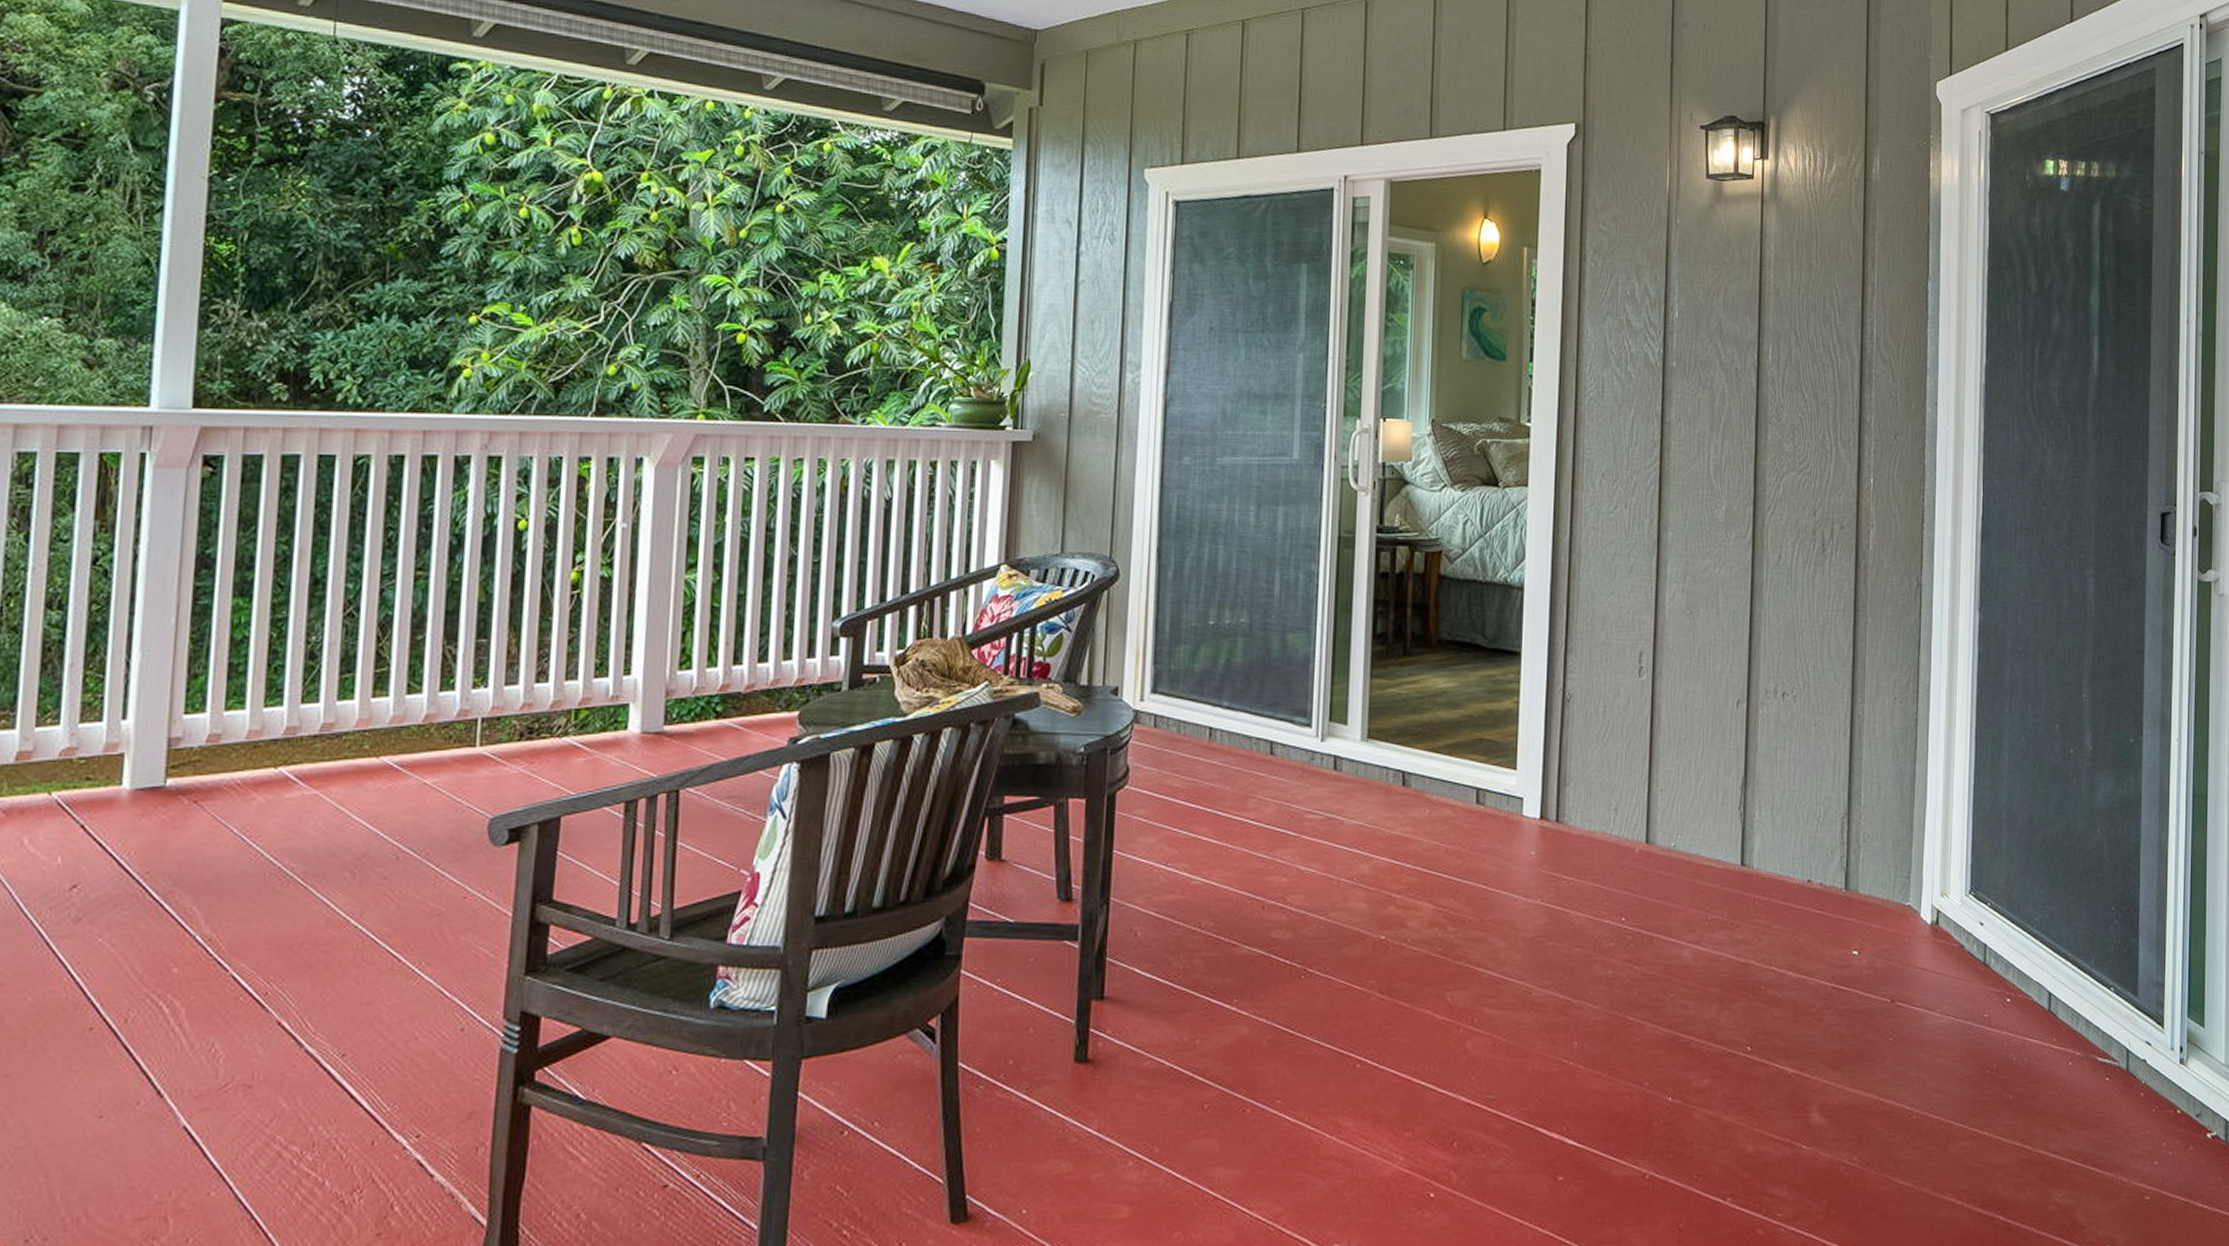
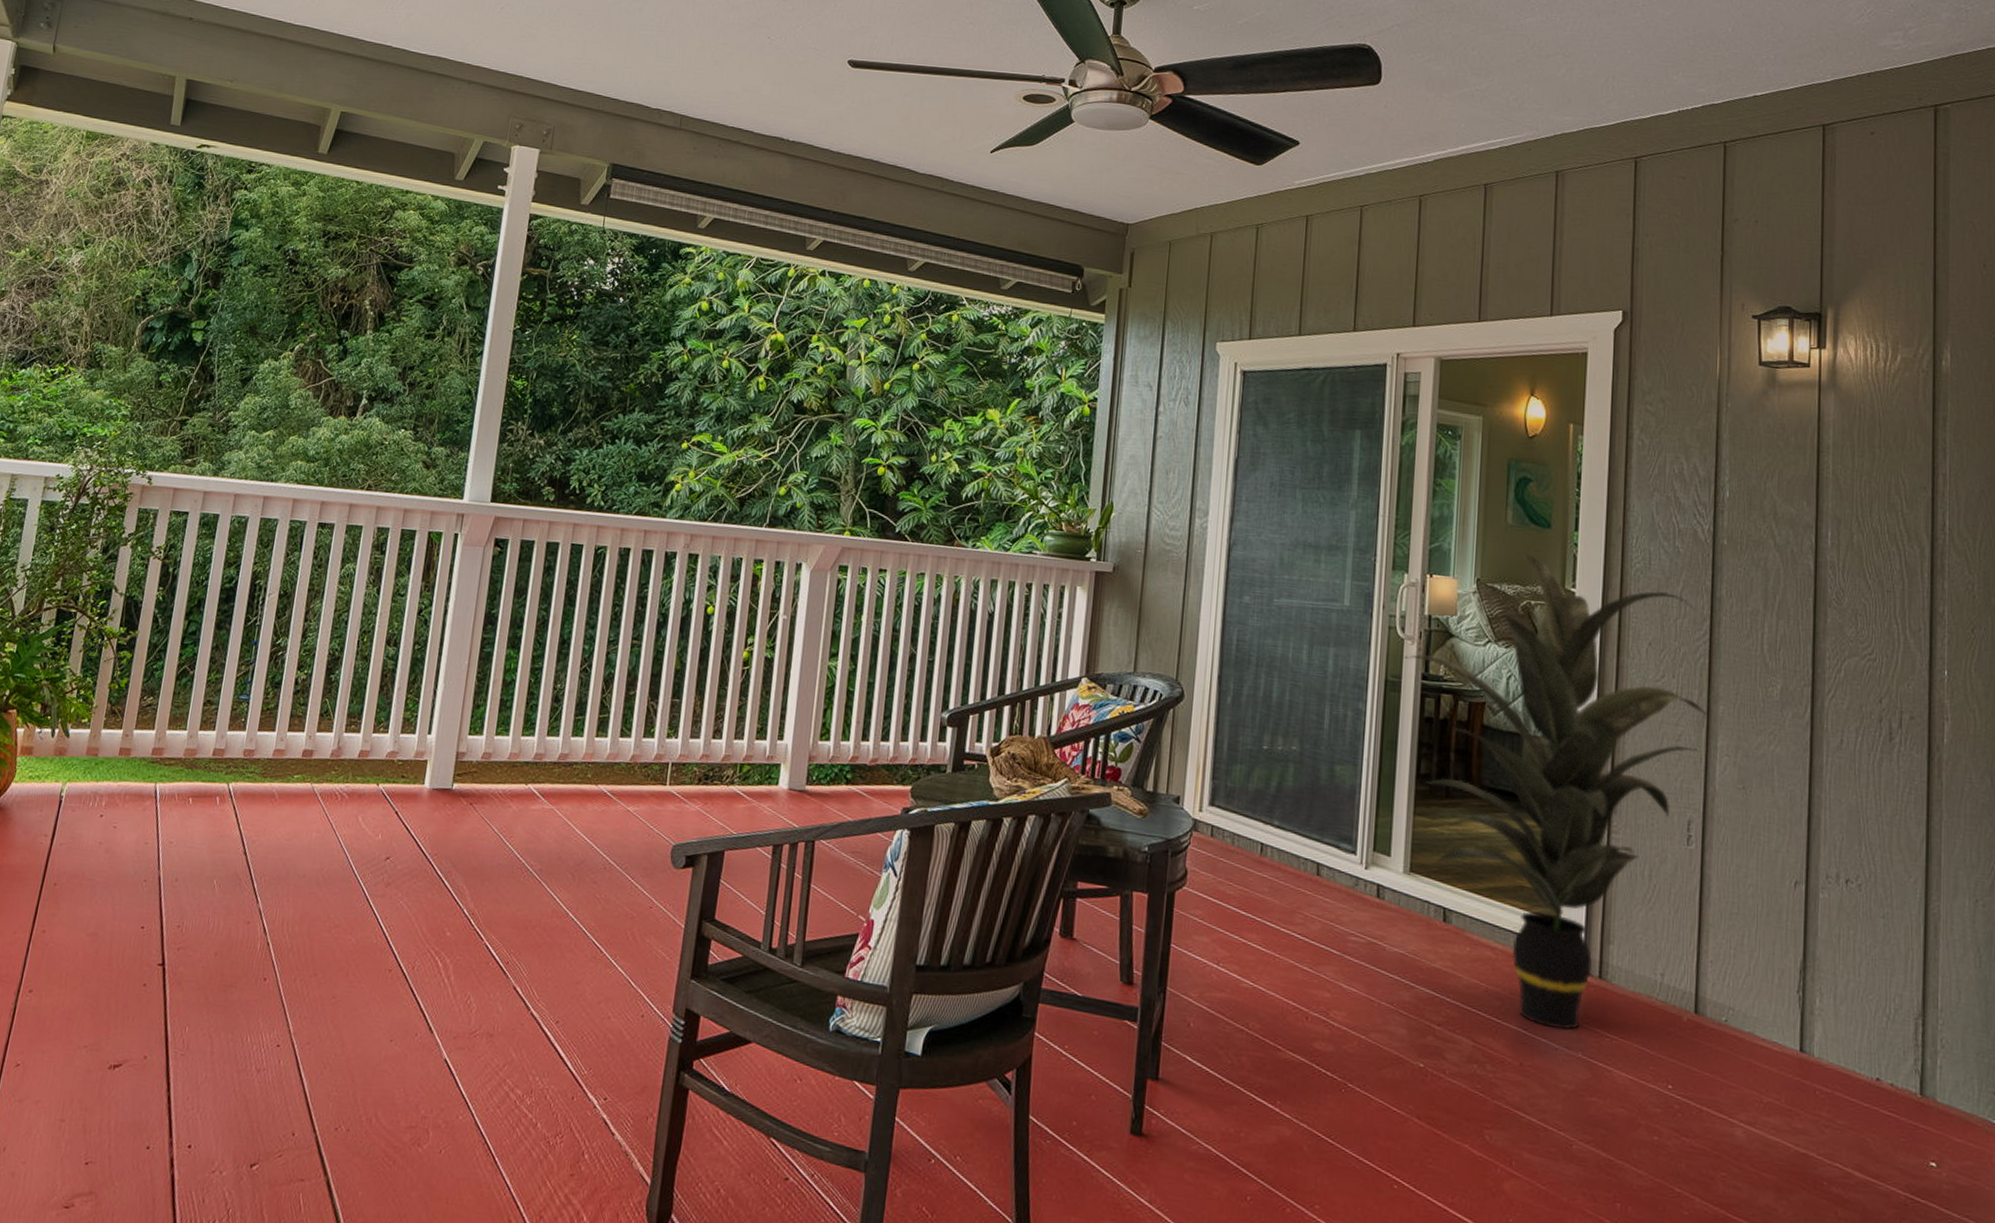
indoor plant: none [1354,388,1660,879] -> present [1400,552,1710,1030]

